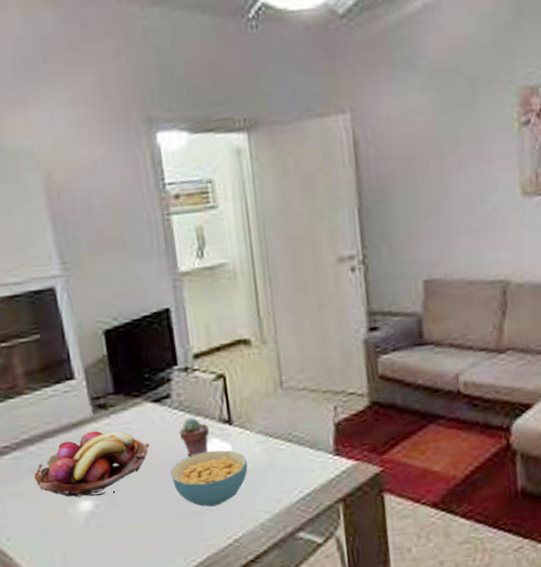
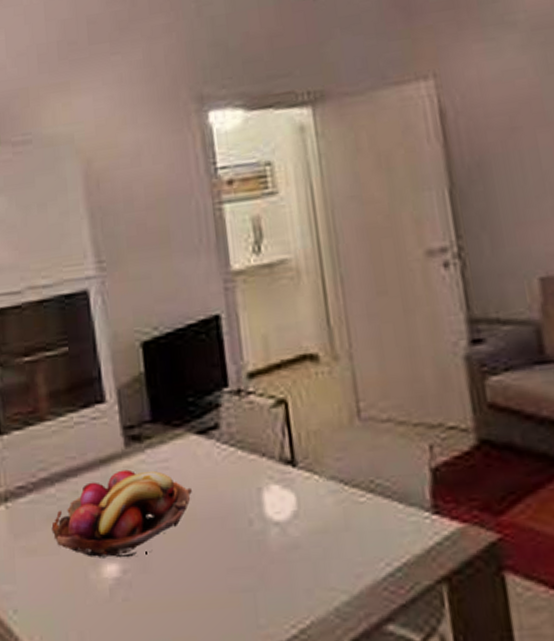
cereal bowl: present [170,450,248,507] -> none [217,500,317,580]
potted succulent: present [179,417,210,458] -> none [229,455,268,510]

